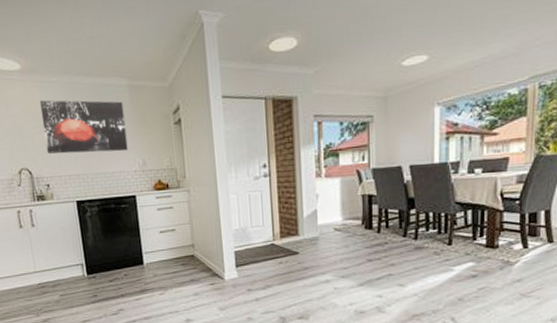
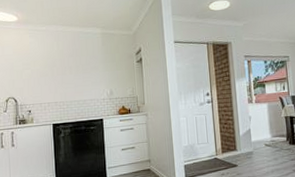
wall art: present [39,100,128,154] -> none [29,43,99,86]

